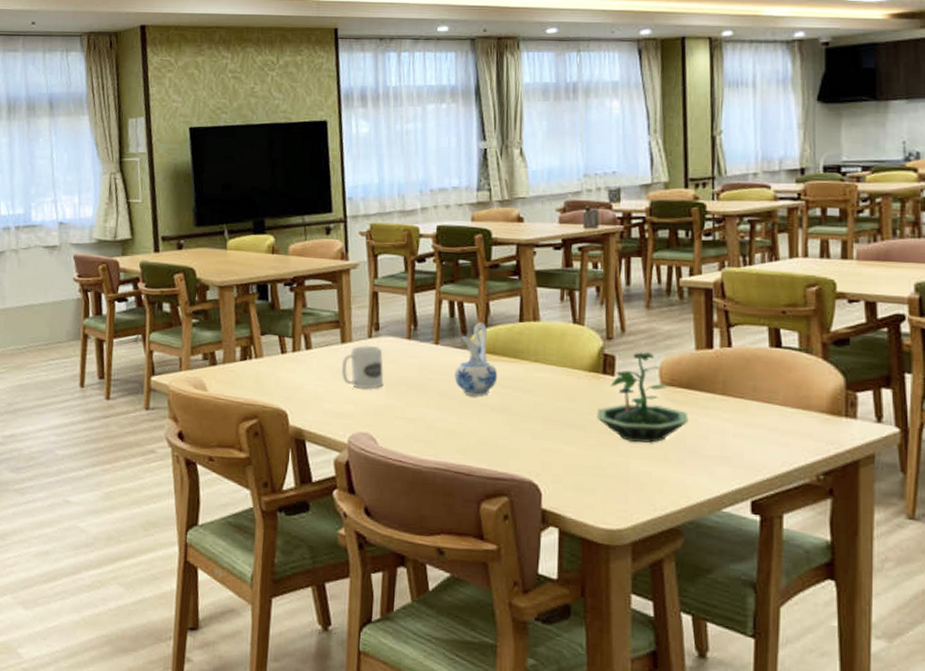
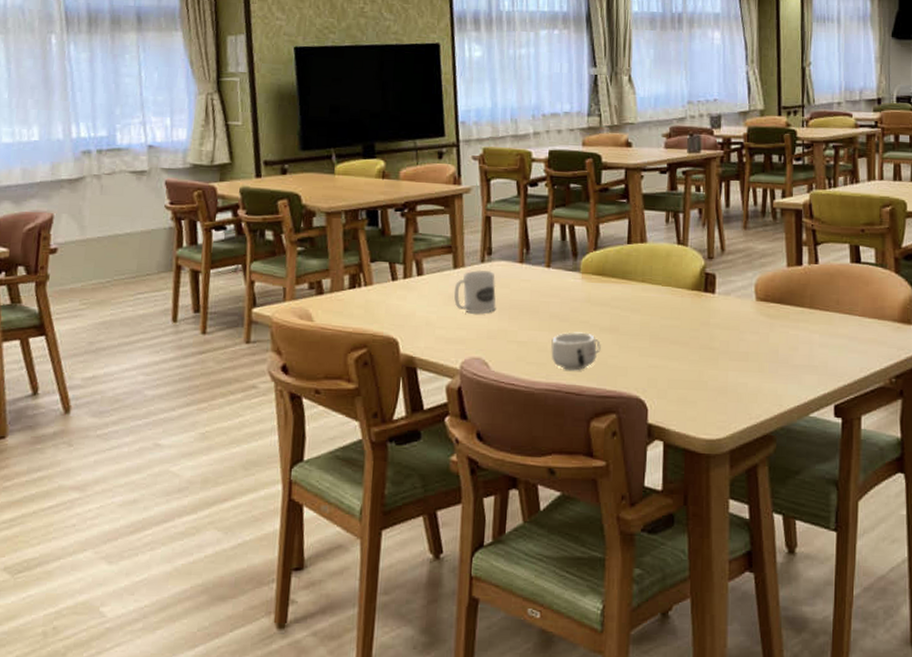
mug: none [439,411,492,450] -> present [551,332,601,371]
ceramic pitcher: present [454,322,498,397] -> none [565,245,607,318]
terrarium: present [596,351,689,444] -> none [698,269,781,357]

